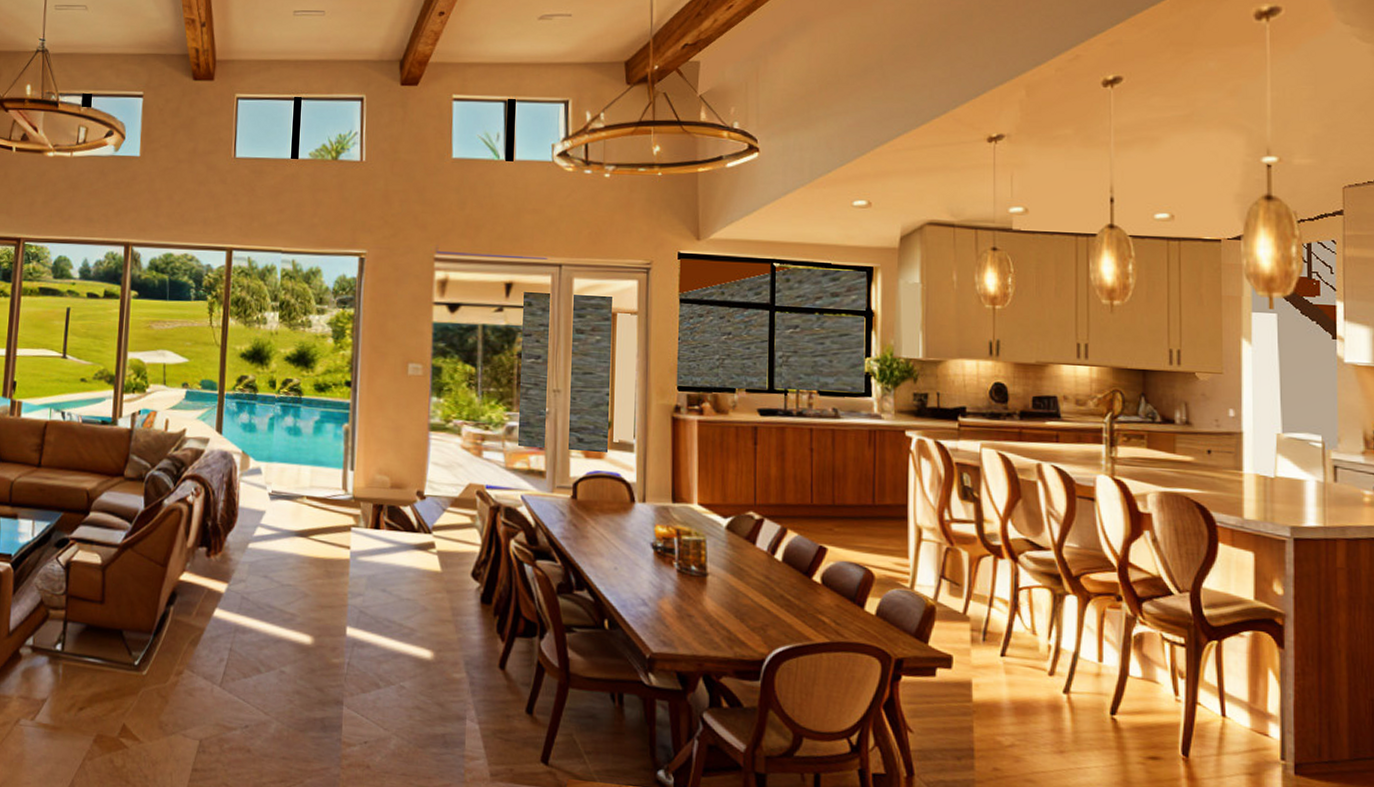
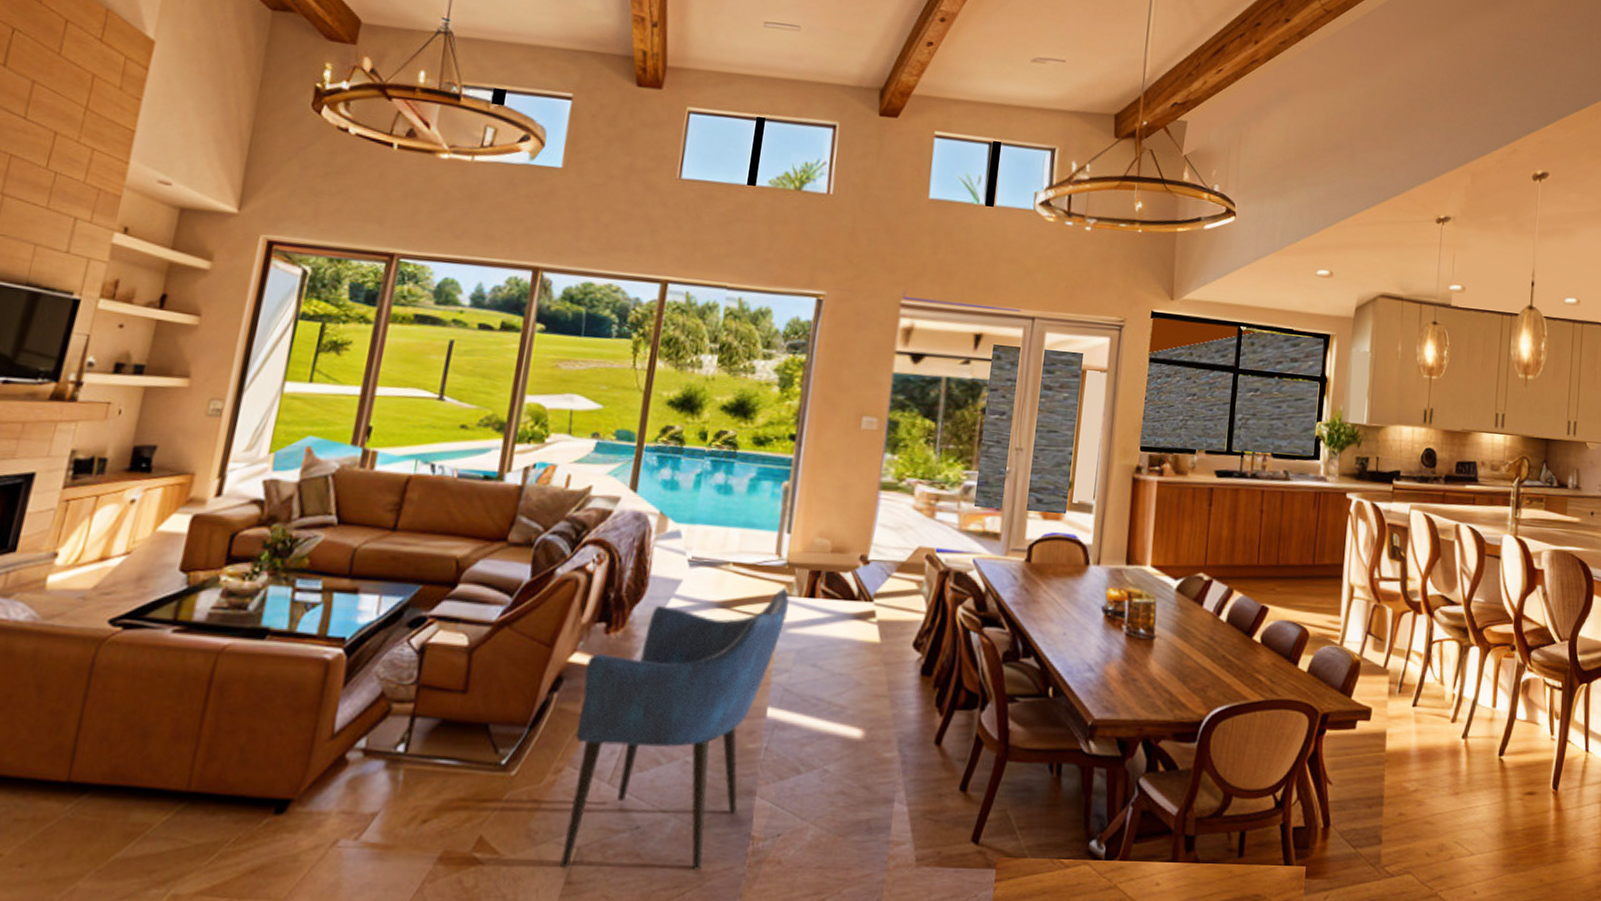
armchair: none [186,519,357,768] -> present [559,587,789,871]

